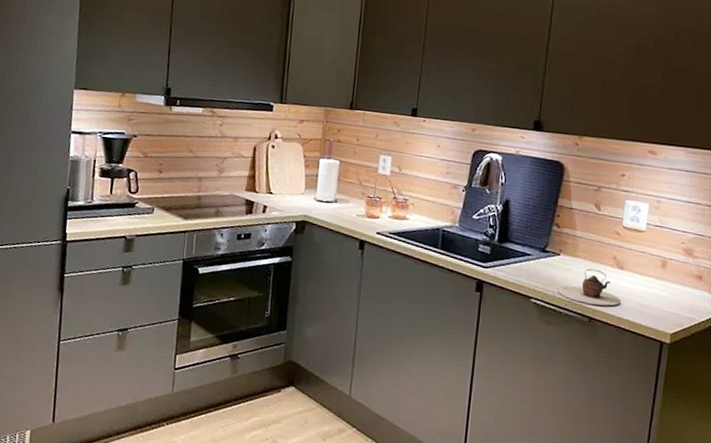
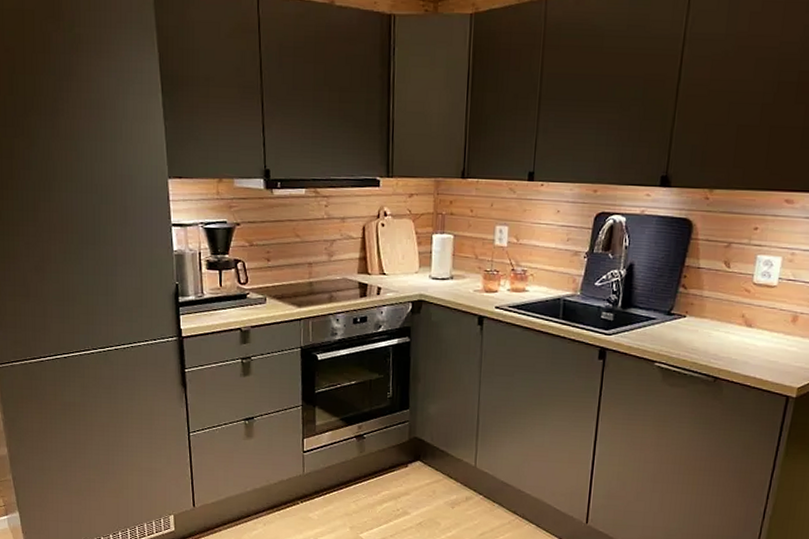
teapot: present [558,268,621,306] -> none [683,328,748,365]

